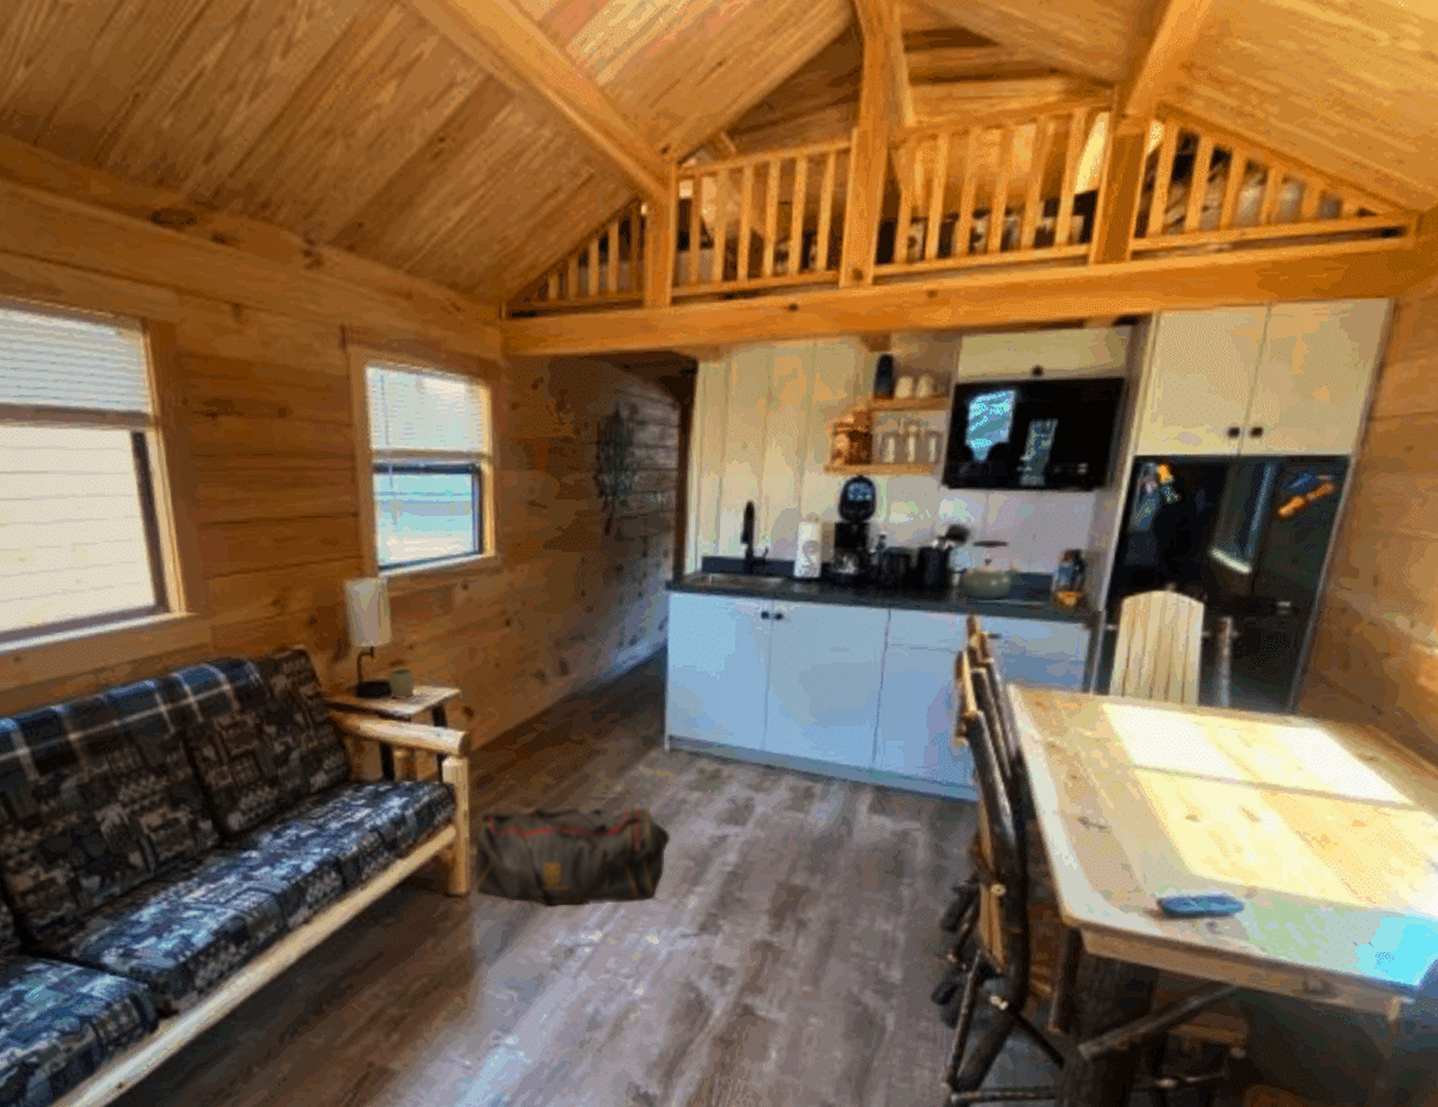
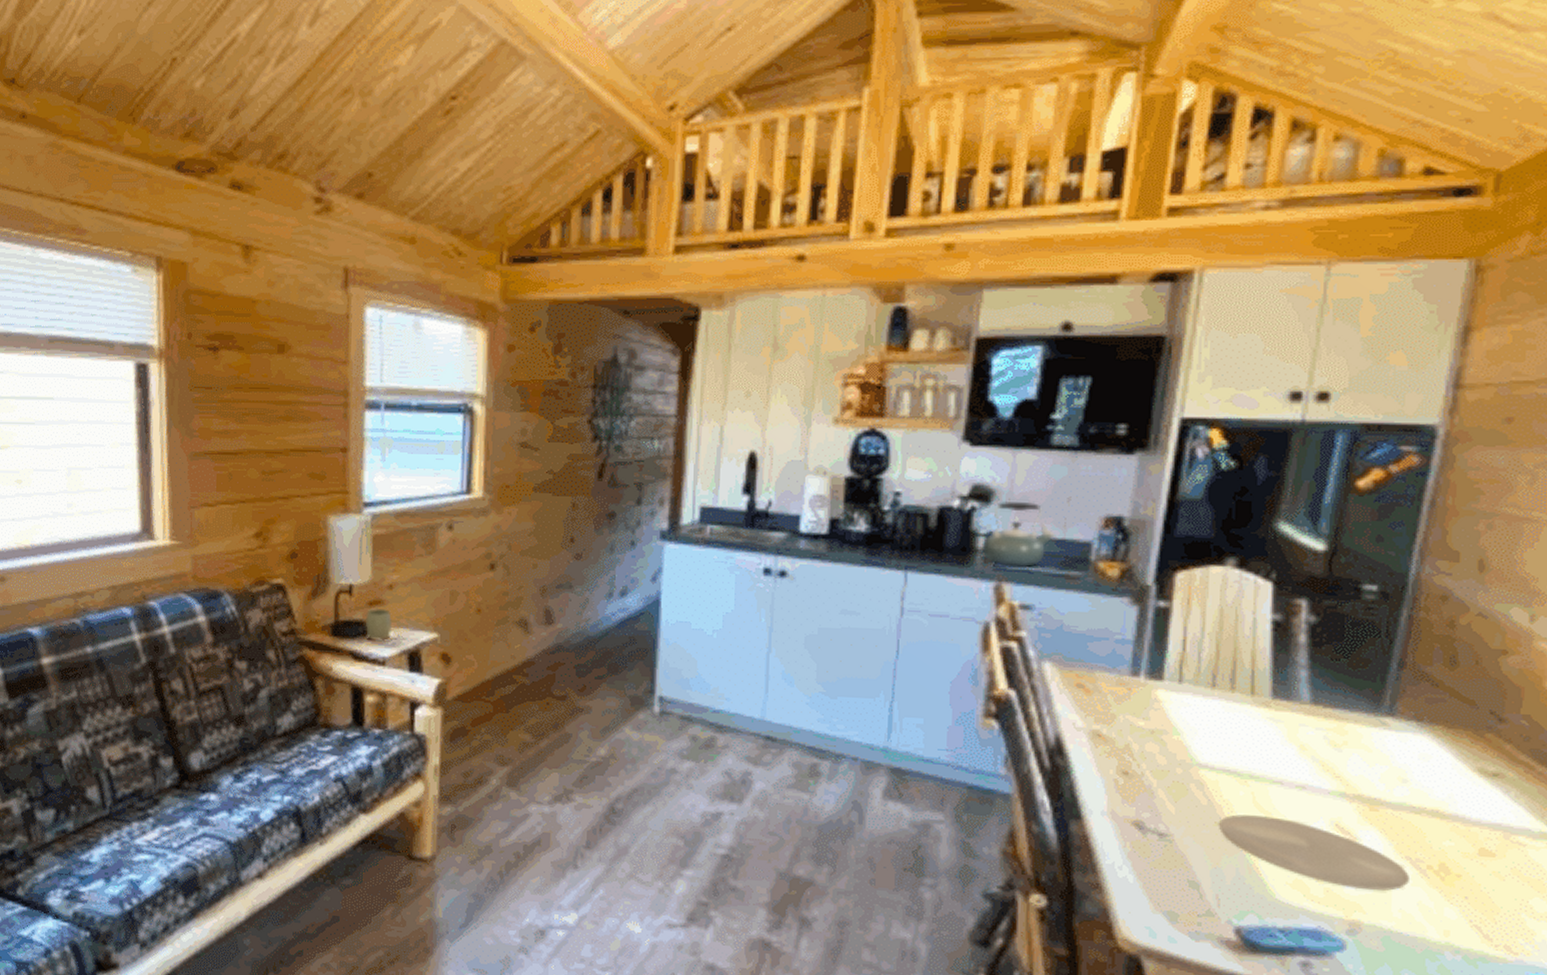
duffel bag: present [474,805,670,907] -> none [442,761,658,883]
plate: none [1148,806,1298,861] -> present [1218,814,1409,891]

